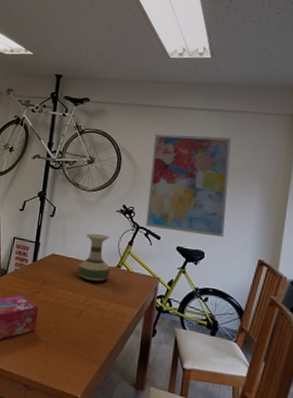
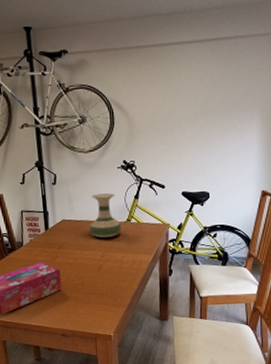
wall art: present [146,133,231,238] -> none [145,69,227,178]

